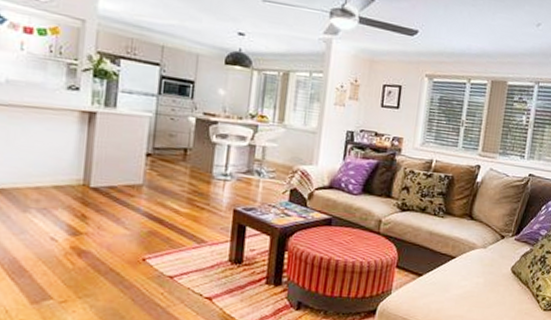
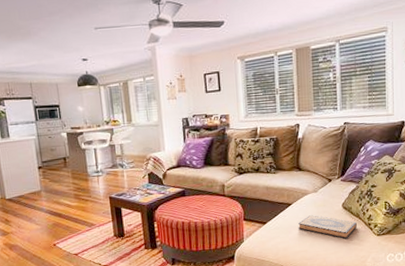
hardback book: none [458,273,524,309] -> present [298,214,357,239]

